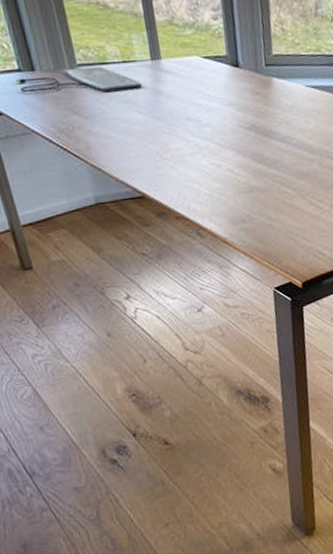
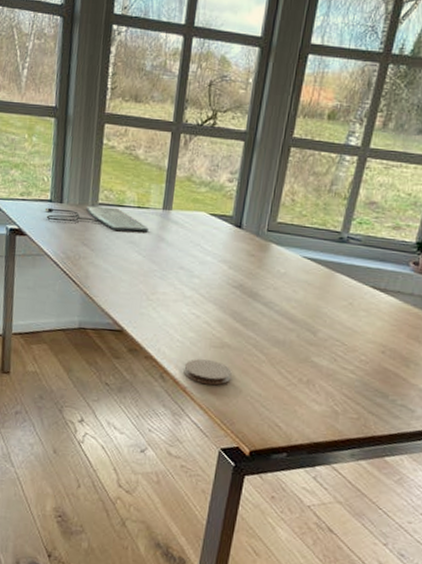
coaster: none [218,206,268,231] -> present [183,359,232,386]

